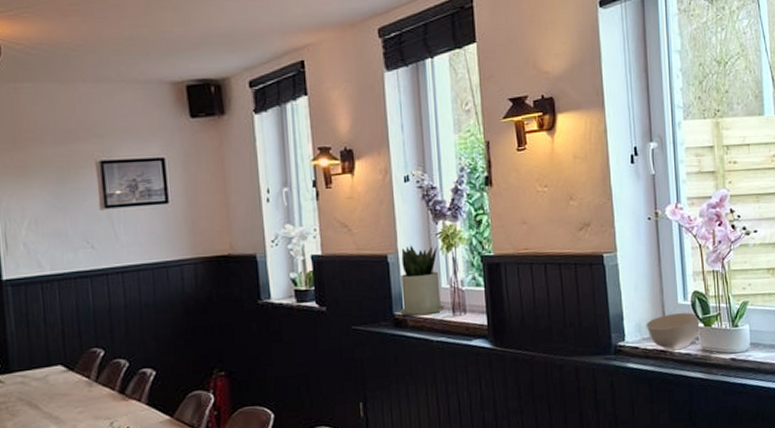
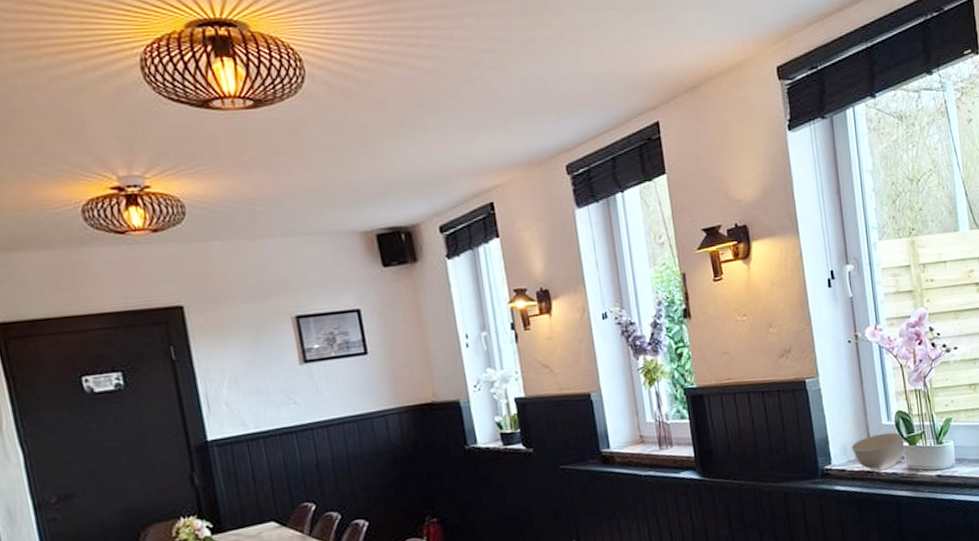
planter: present [399,245,445,316] -> none [604,381,651,452]

